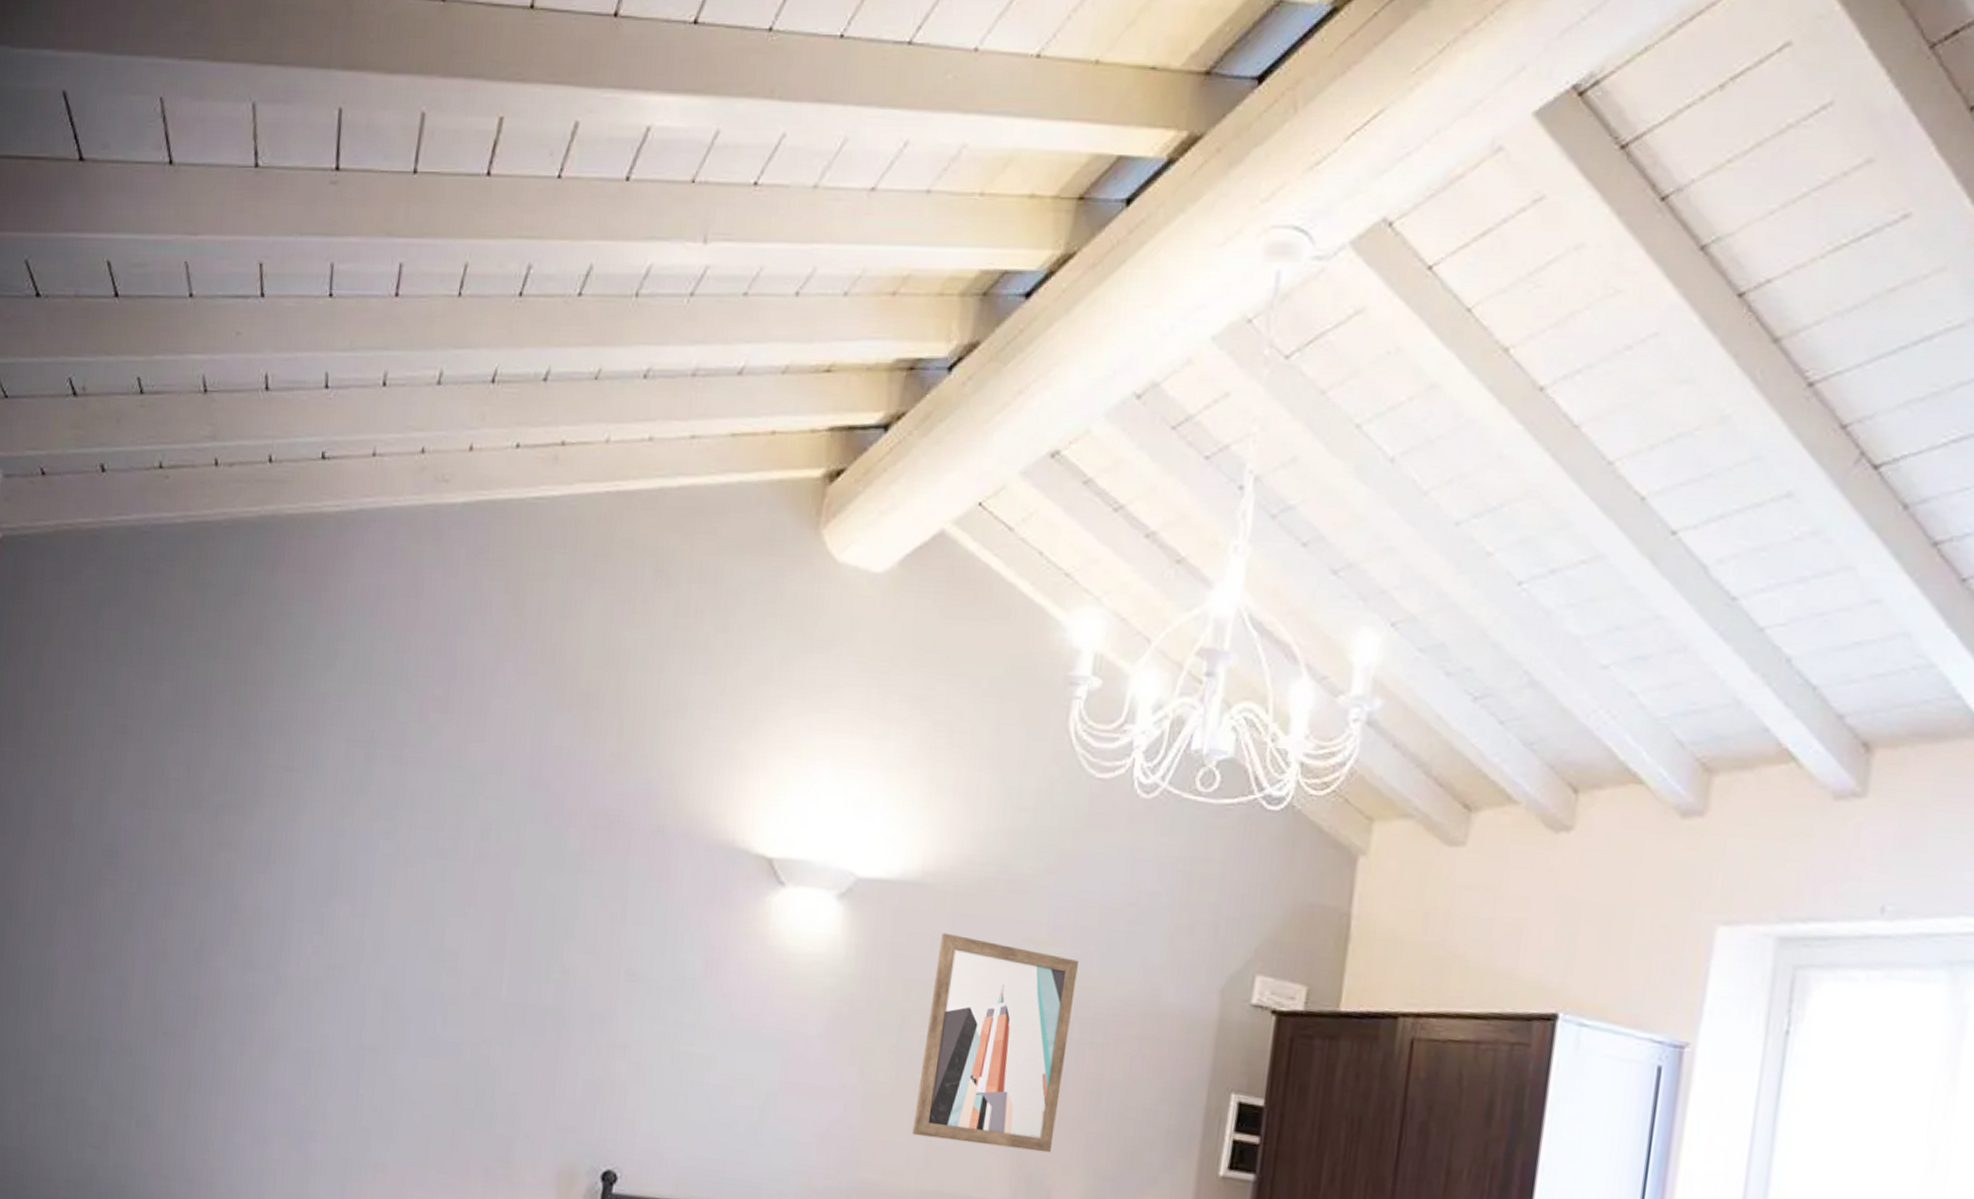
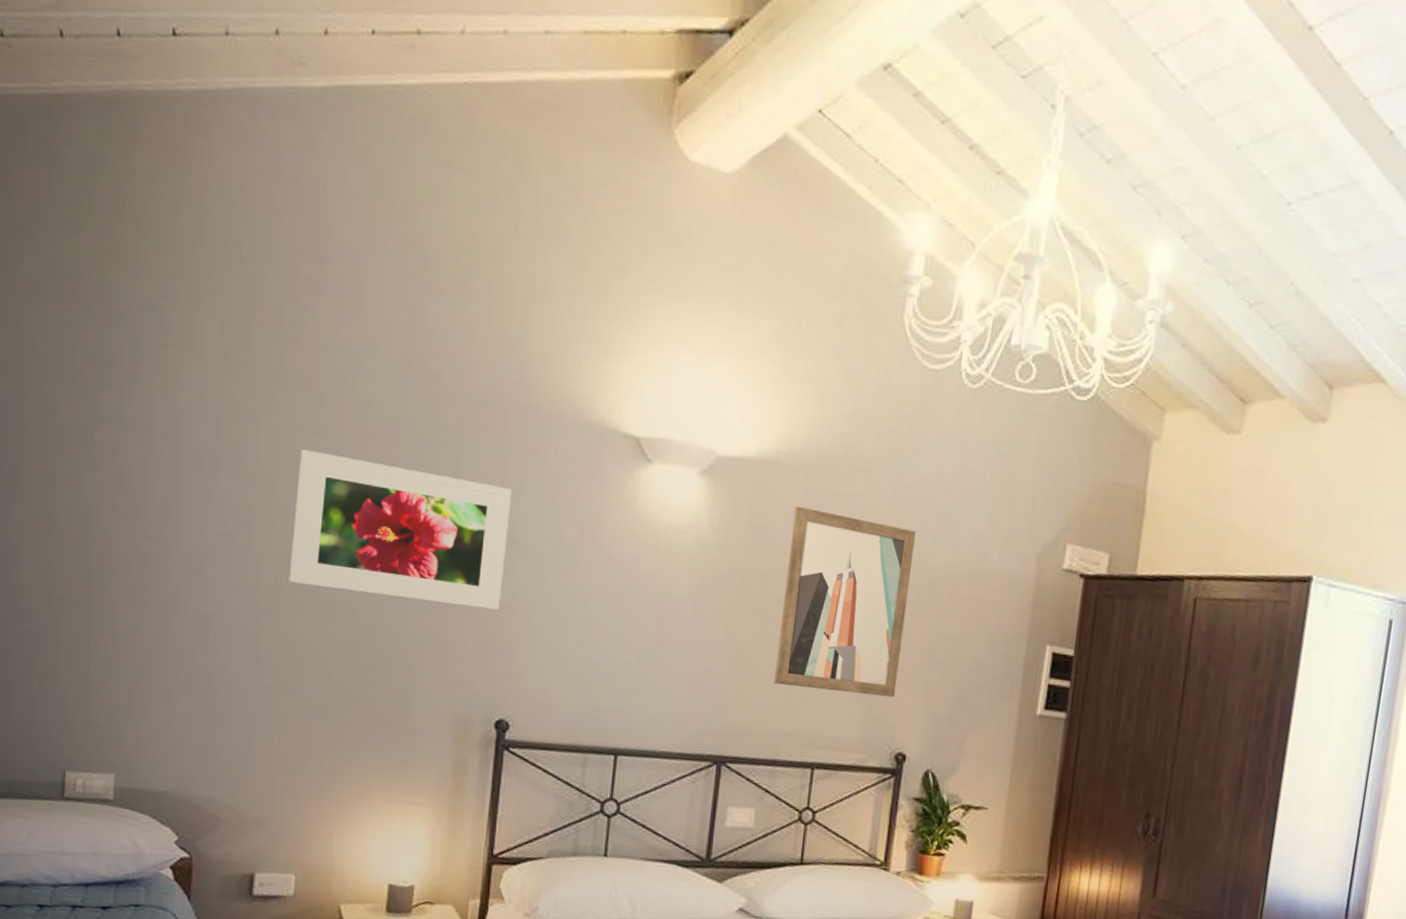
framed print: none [395,875,633,1048] -> present [289,449,511,610]

